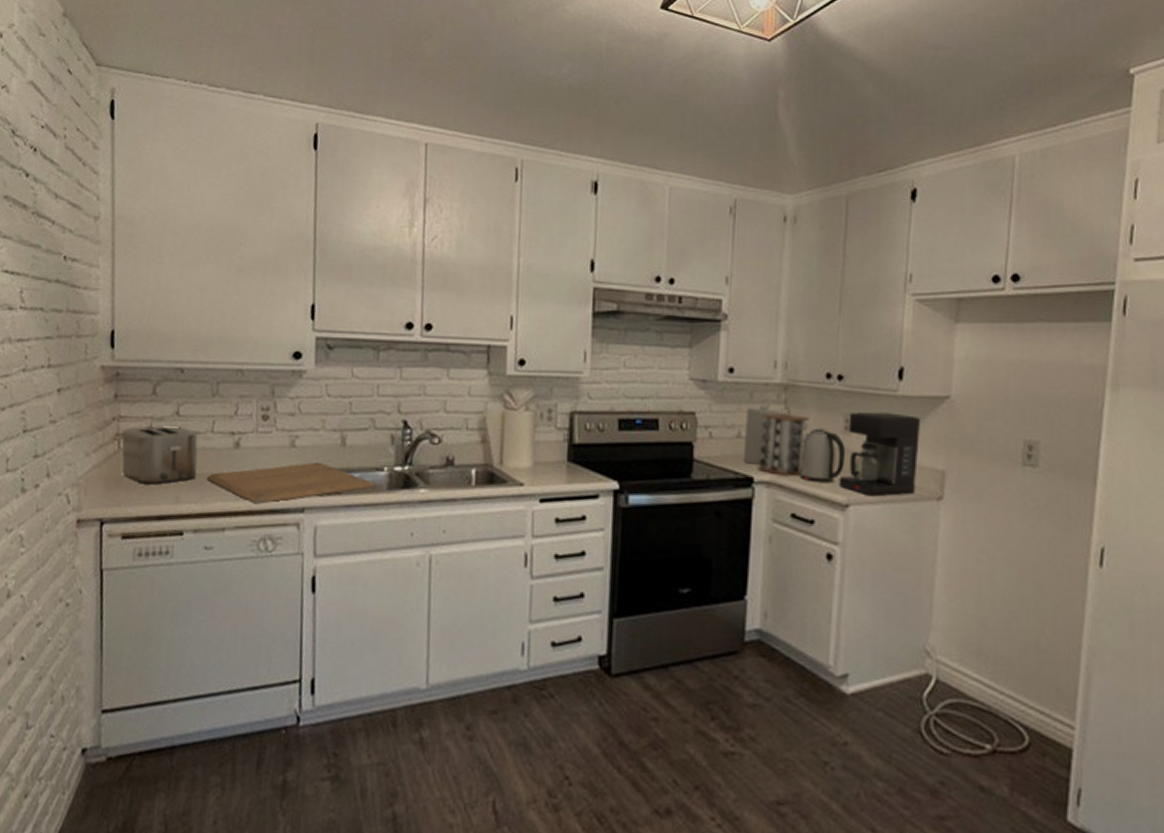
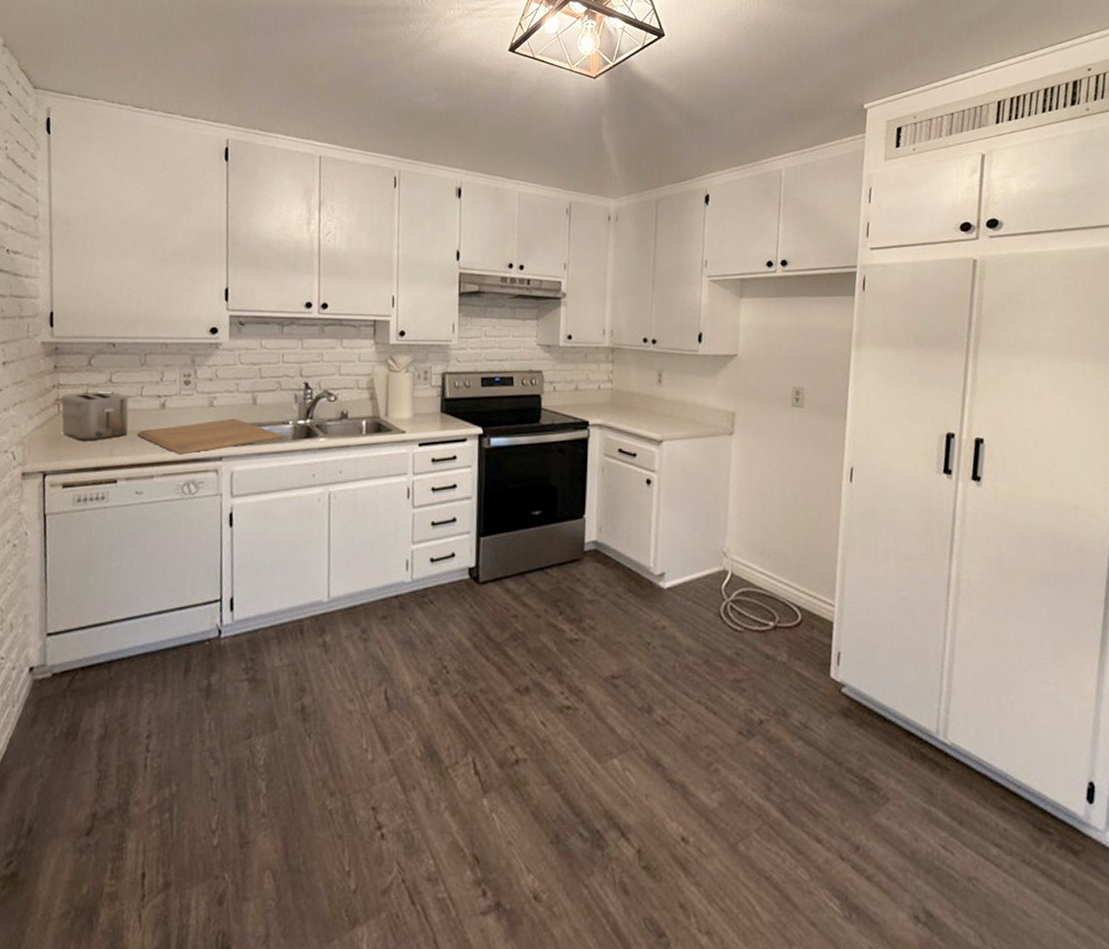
paper towel holder: present [743,405,781,465] -> none [580,364,609,411]
spice rack: present [756,406,810,477] -> none [591,365,632,420]
kettle: present [800,428,845,484] -> none [625,381,659,425]
coffee maker: present [839,411,921,497] -> none [654,367,716,434]

